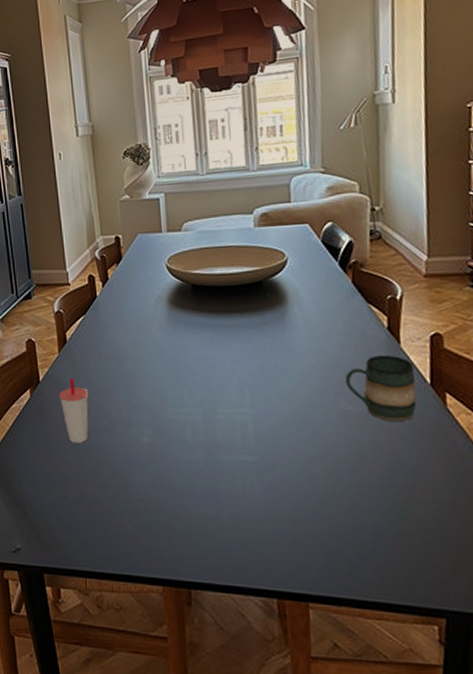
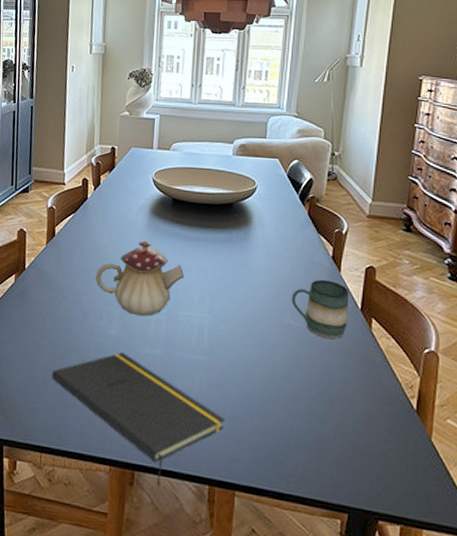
cup: present [59,378,89,443] -> none [41,269,69,329]
notepad: none [84,462,287,604] -> present [51,352,226,487]
teapot: none [117,335,218,420] -> present [95,240,185,317]

